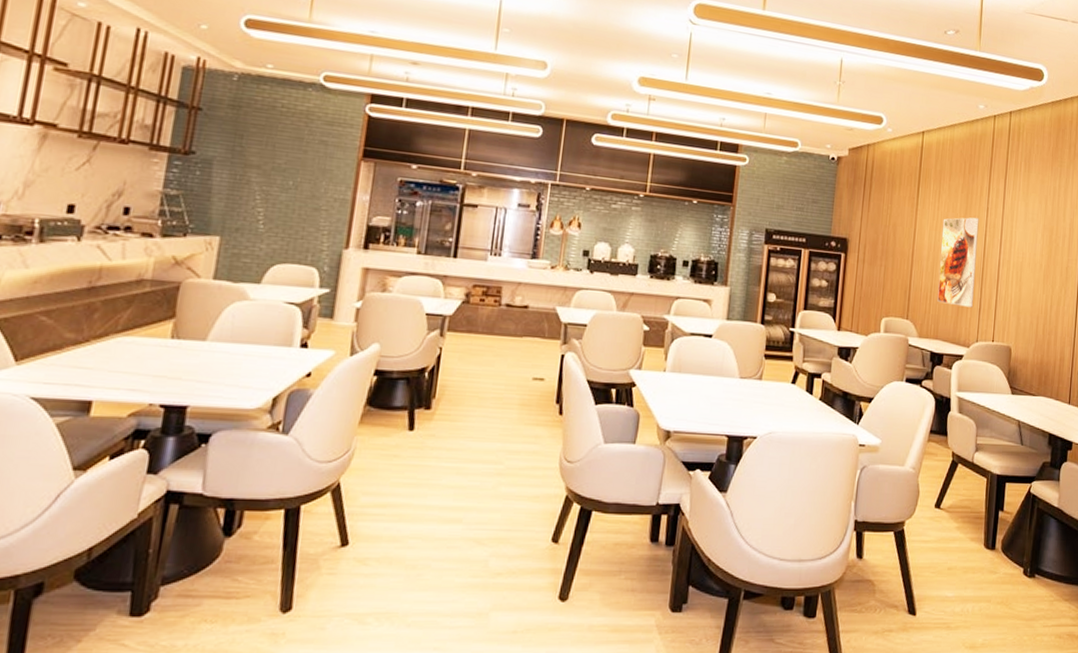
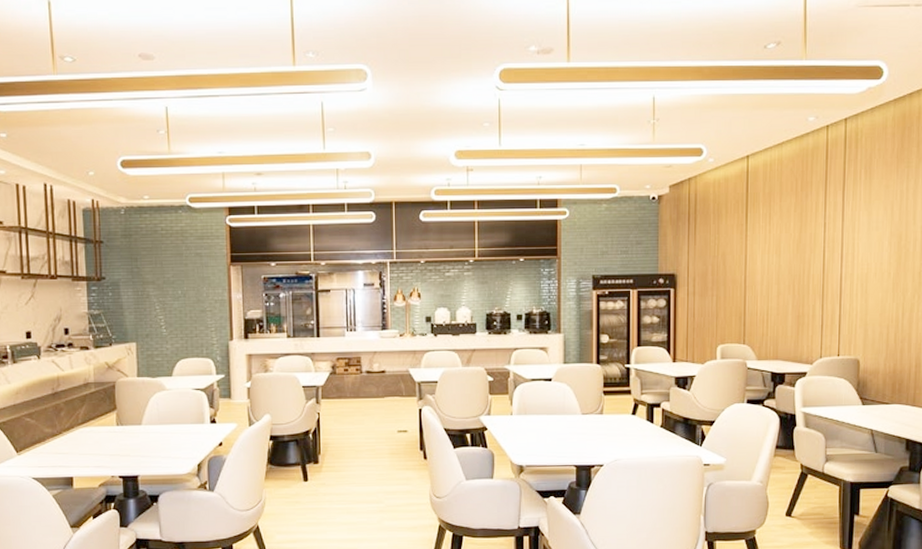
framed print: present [937,217,979,308] -> none [775,234,816,325]

